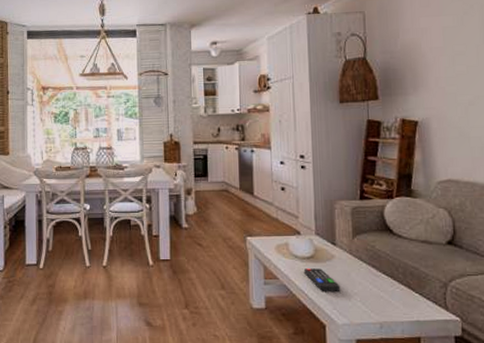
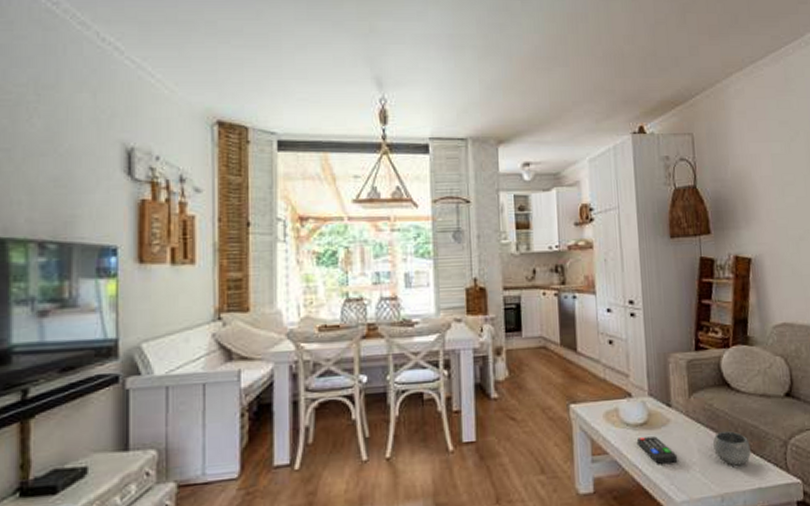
bowl: none [373,270,410,300] -> present [712,431,751,466]

